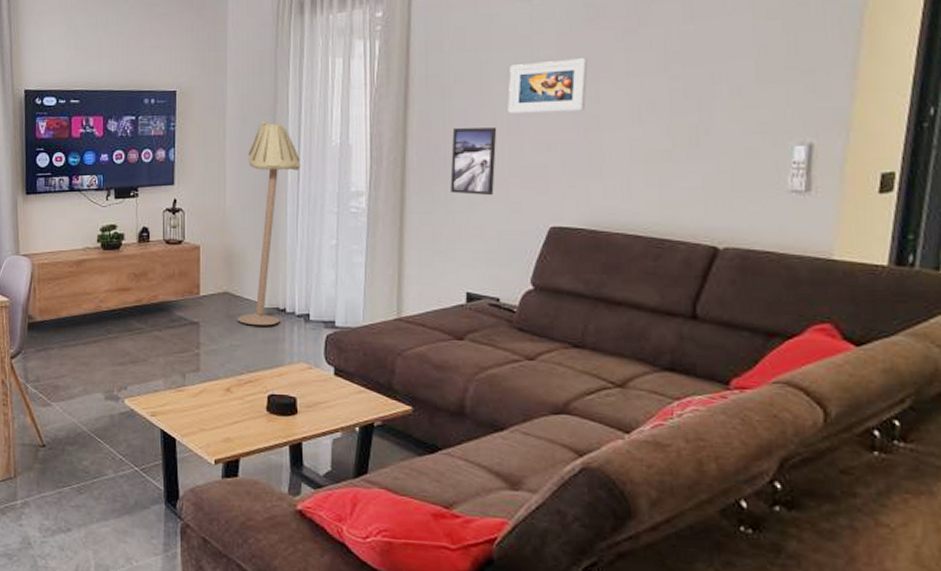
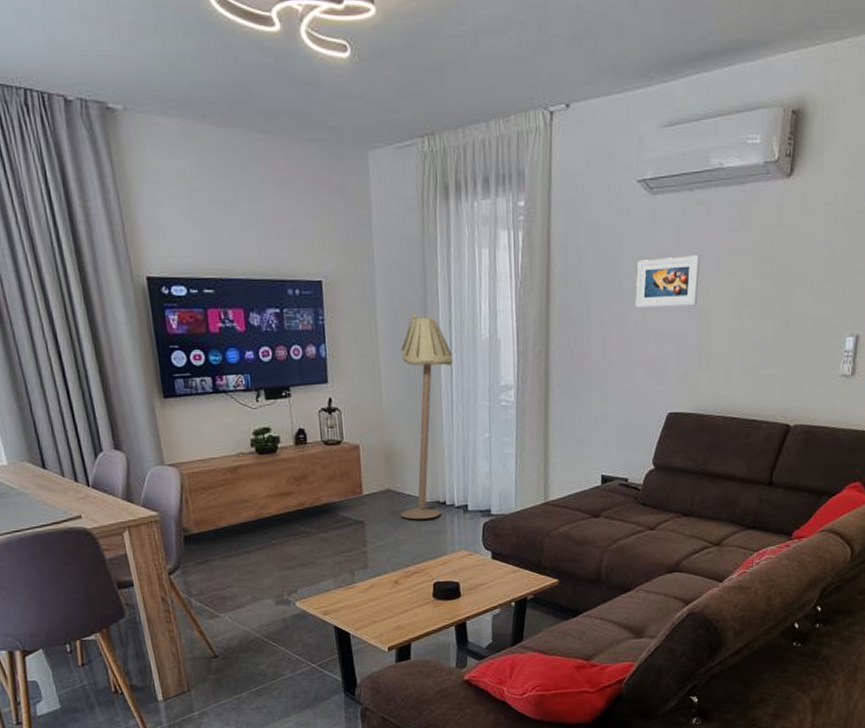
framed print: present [450,127,497,196] -> none [587,321,627,386]

